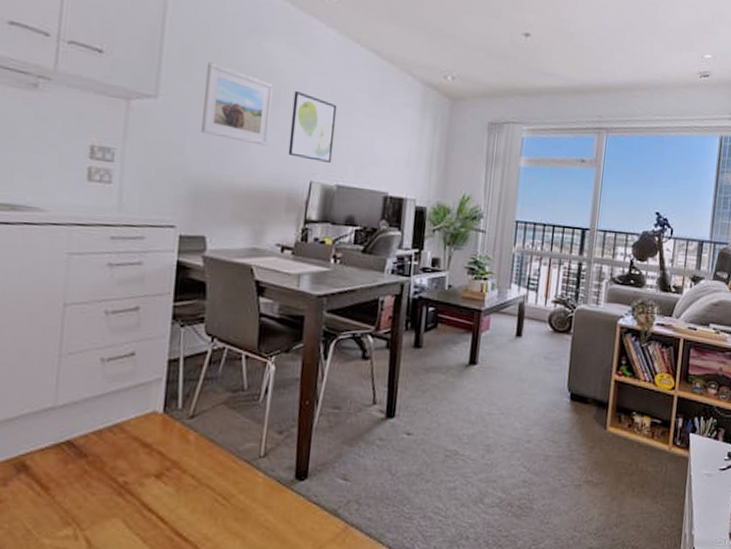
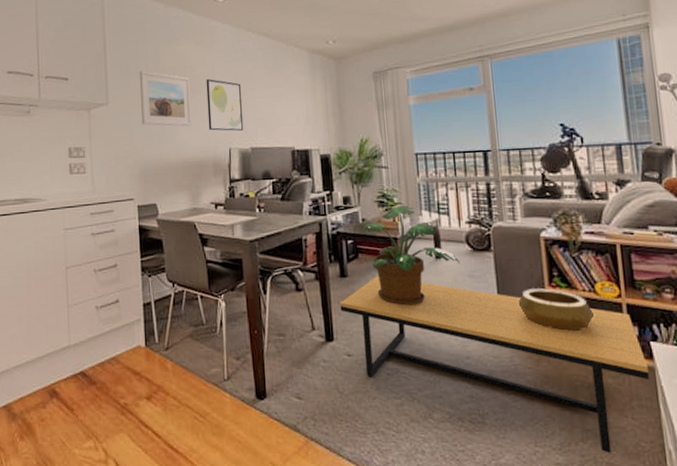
coffee table: none [408,349,684,537] -> present [340,275,649,453]
potted plant: none [448,276,539,384] -> present [363,206,460,306]
decorative bowl: none [585,375,649,420] -> present [518,288,594,331]

